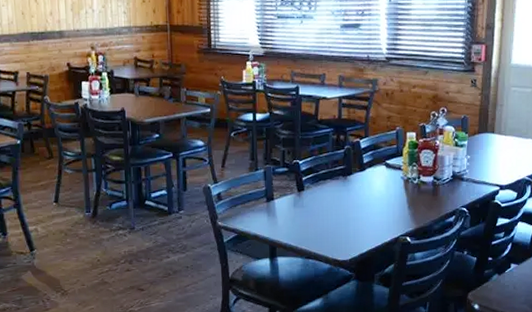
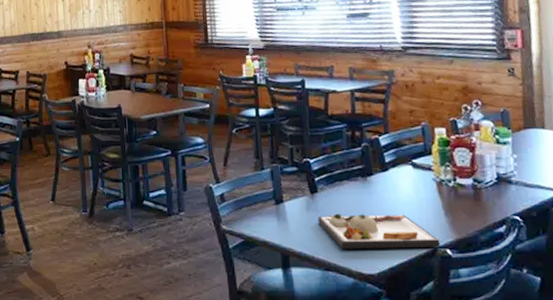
dinner plate: none [303,208,402,240] -> present [318,213,441,250]

